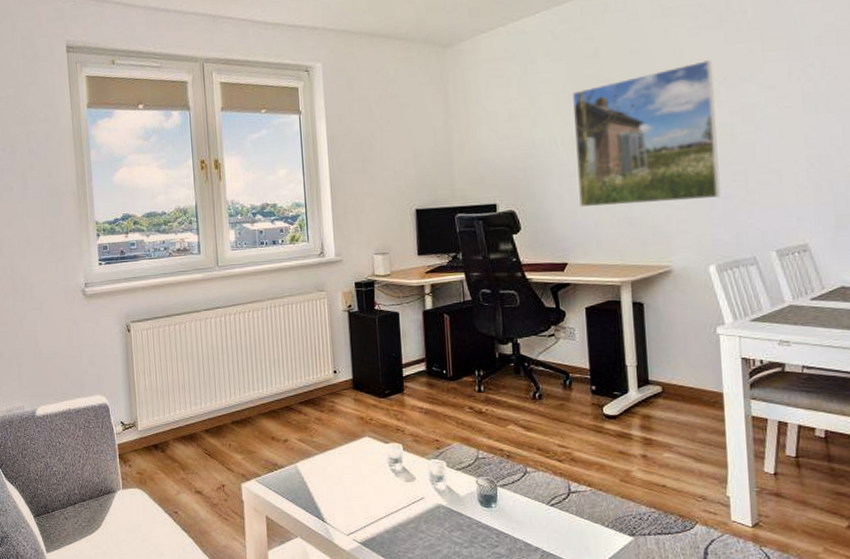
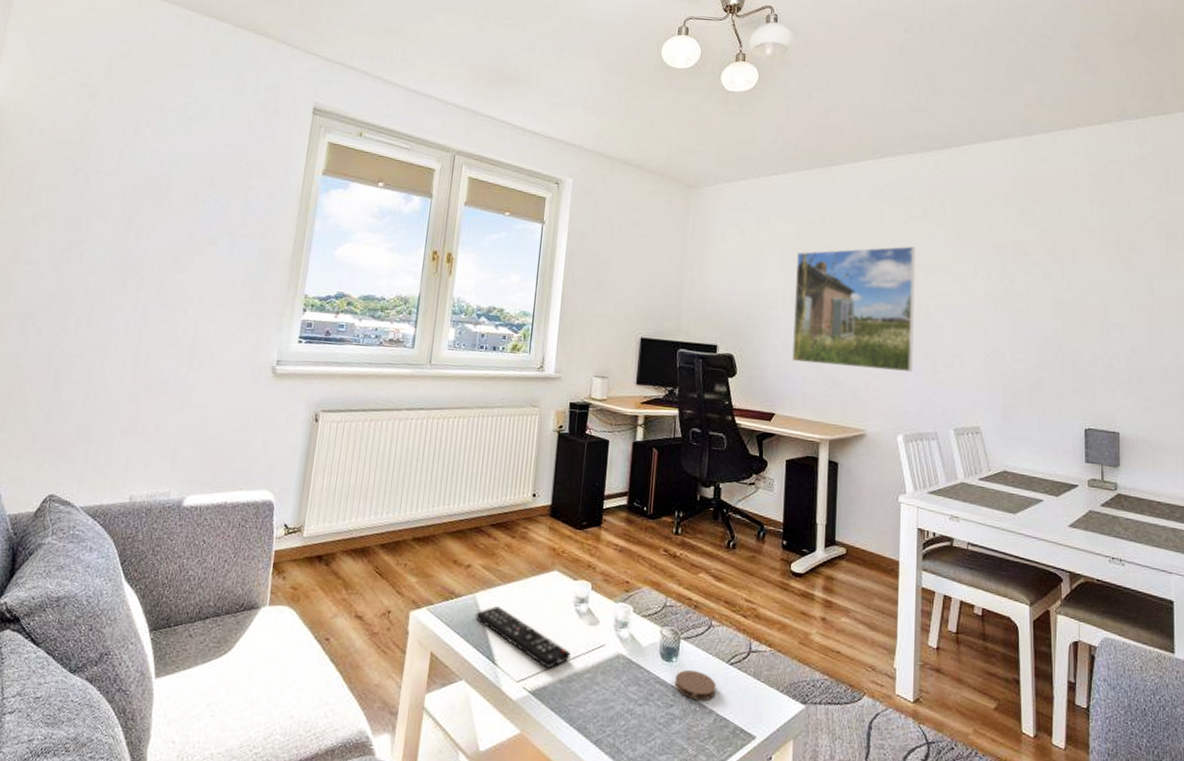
remote control: none [300,473,393,523] -> present [475,606,571,669]
coaster: none [496,514,540,540] -> present [674,670,717,701]

